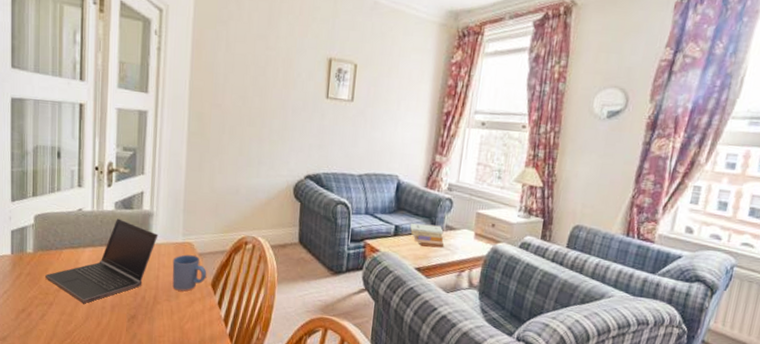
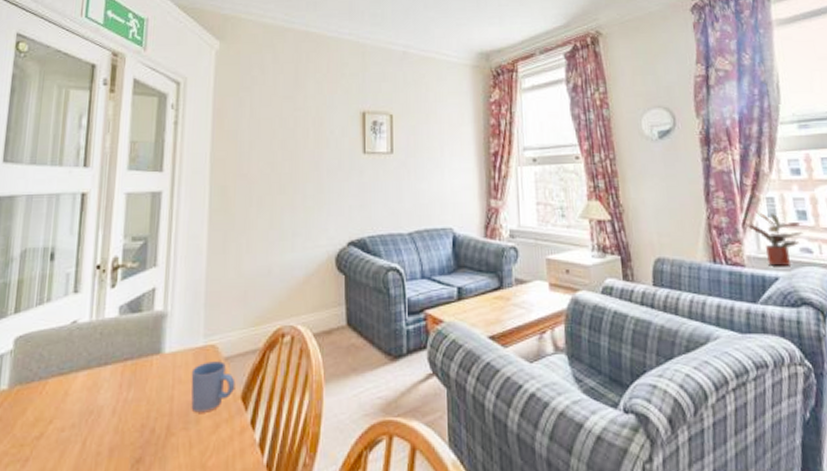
laptop computer: present [45,218,158,304] -> none [22,326,173,452]
books: present [410,222,444,248] -> none [474,280,517,308]
potted plant: none [668,196,722,248] -> present [747,210,803,266]

